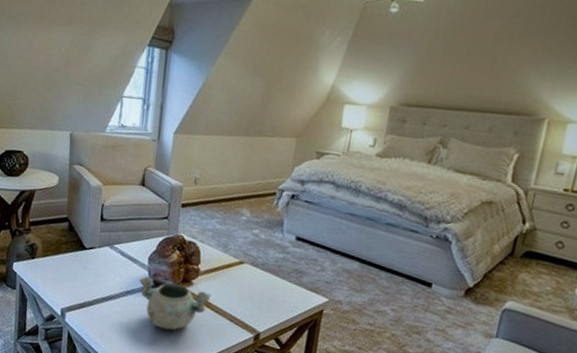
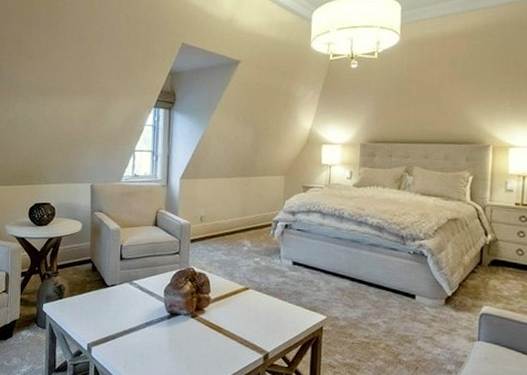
decorative bowl: present [139,276,211,330] -> none [157,308,222,357]

